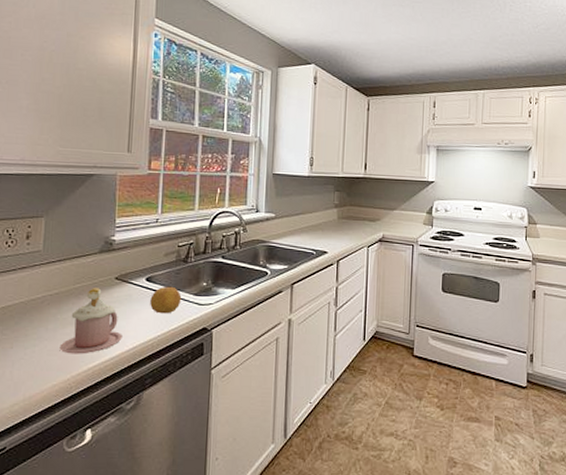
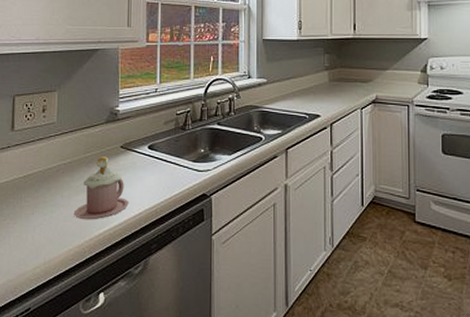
fruit: present [150,286,182,314] -> none [153,153,181,180]

